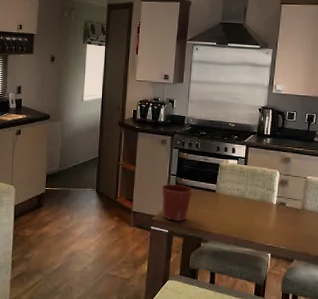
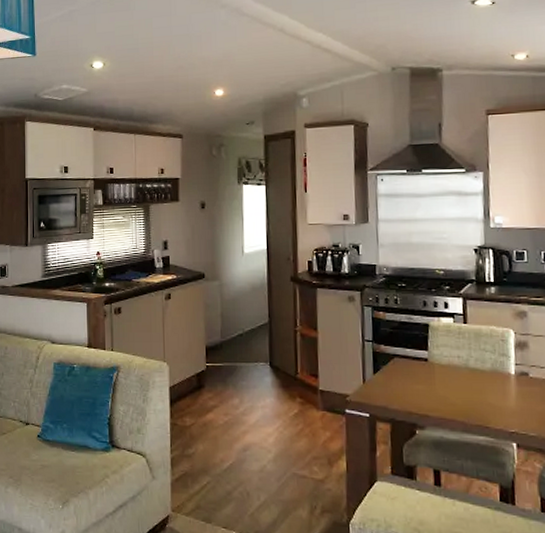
flower pot: present [160,184,193,221] -> none [353,353,397,402]

